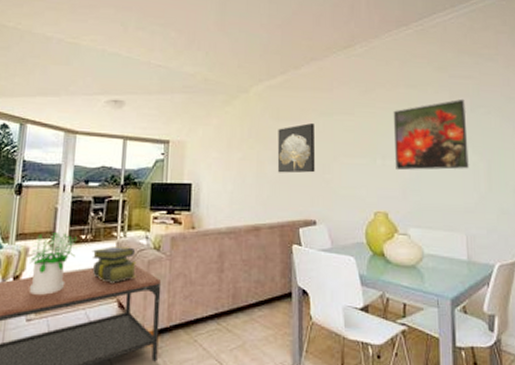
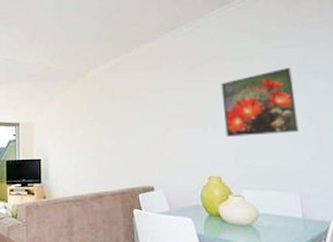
wall art: present [277,123,316,173] -> none [114,100,151,146]

